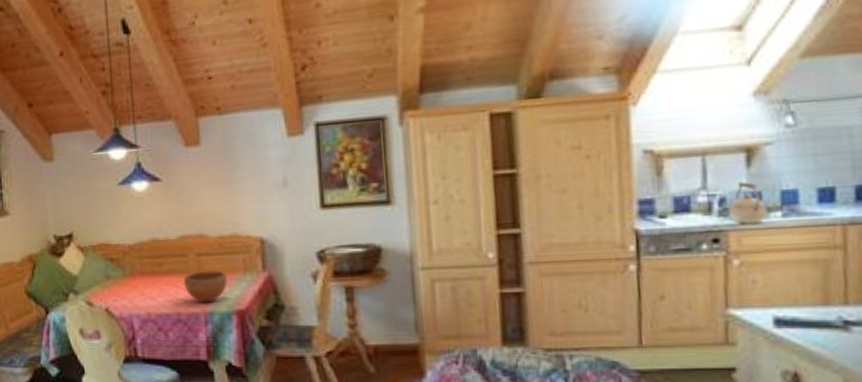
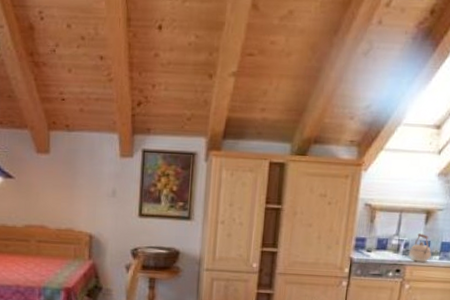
bowl: present [184,270,228,303] -> none [25,254,60,280]

